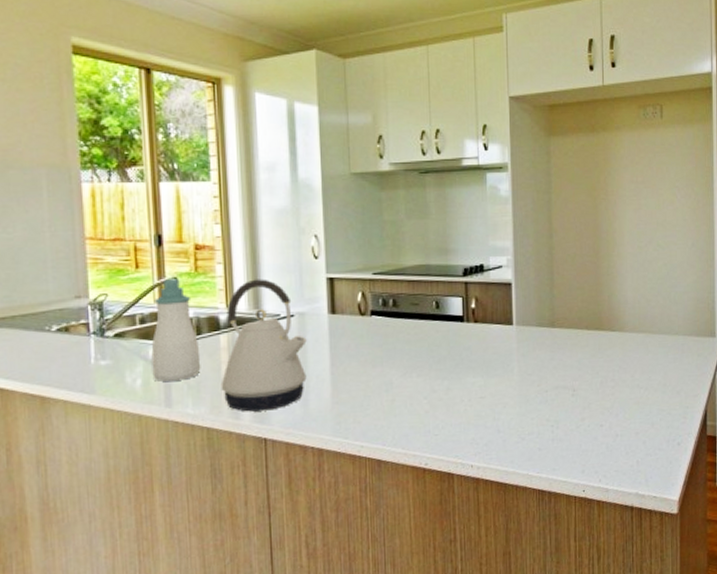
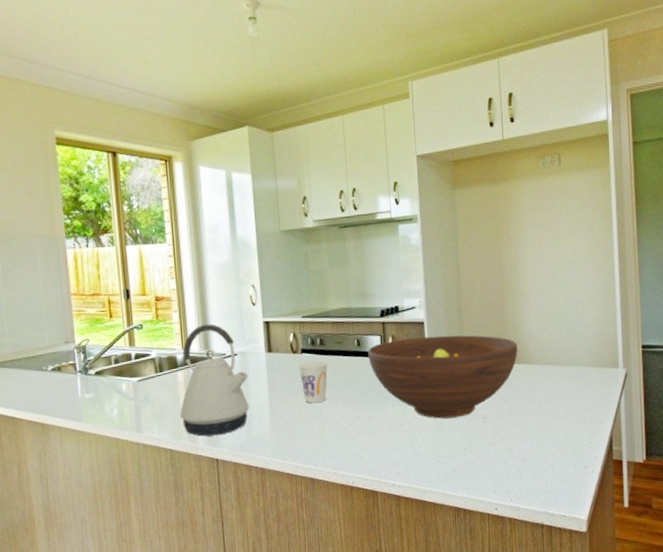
soap bottle: present [151,279,201,381] -> none [124,325,164,411]
cup: none [366,324,401,374] -> present [298,361,328,404]
fruit bowl: none [448,298,612,392] -> present [368,335,518,419]

